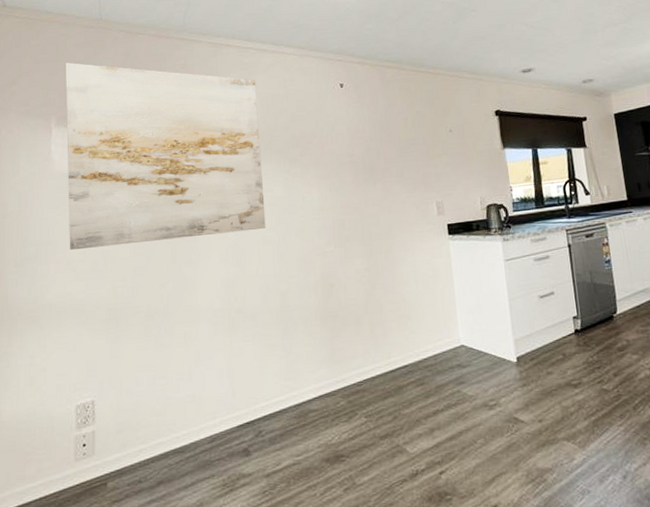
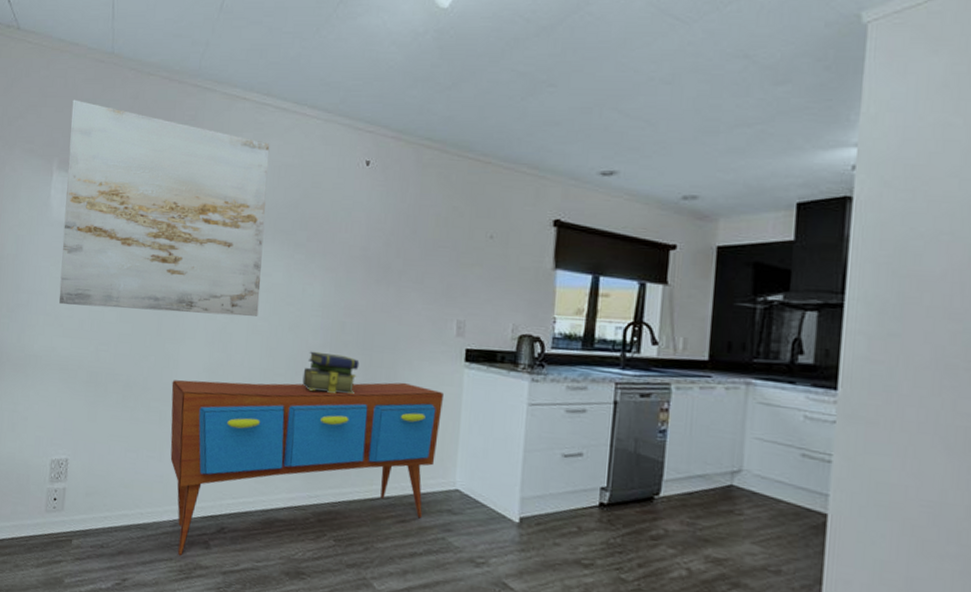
sideboard: none [192,262,440,471] -> present [170,380,445,556]
stack of books: none [314,248,362,285] -> present [302,351,360,394]

